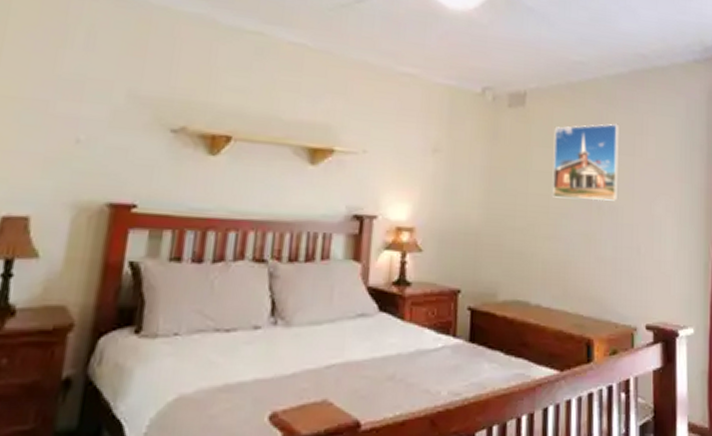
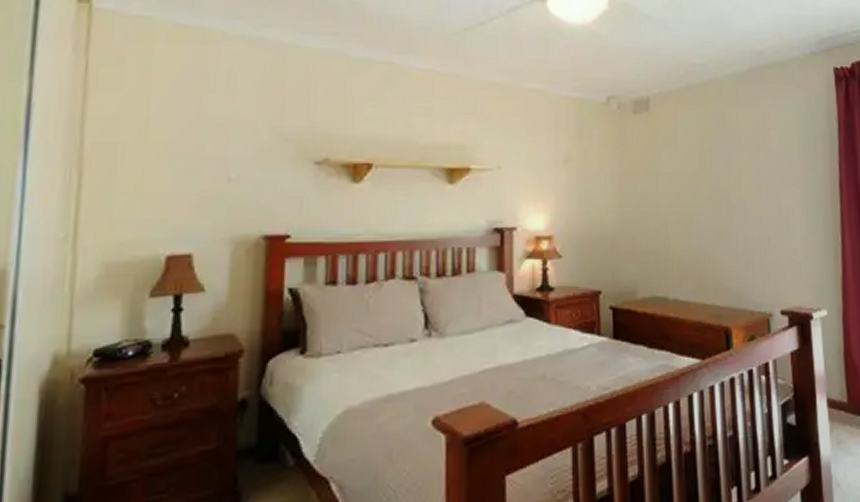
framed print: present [553,123,619,201] -> none [679,120,745,197]

